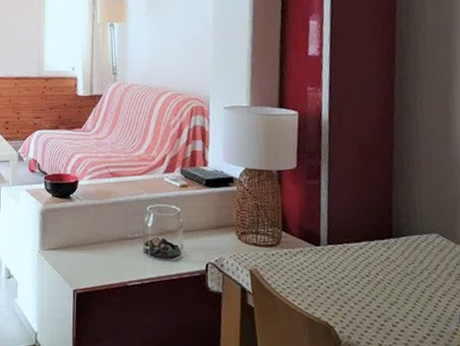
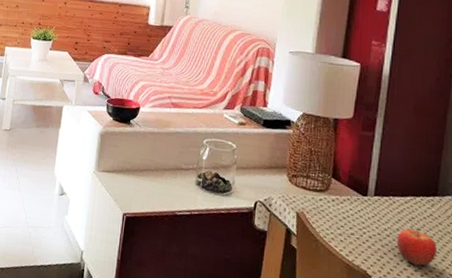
fruit: none [355,272,398,311] -> present [396,227,437,266]

